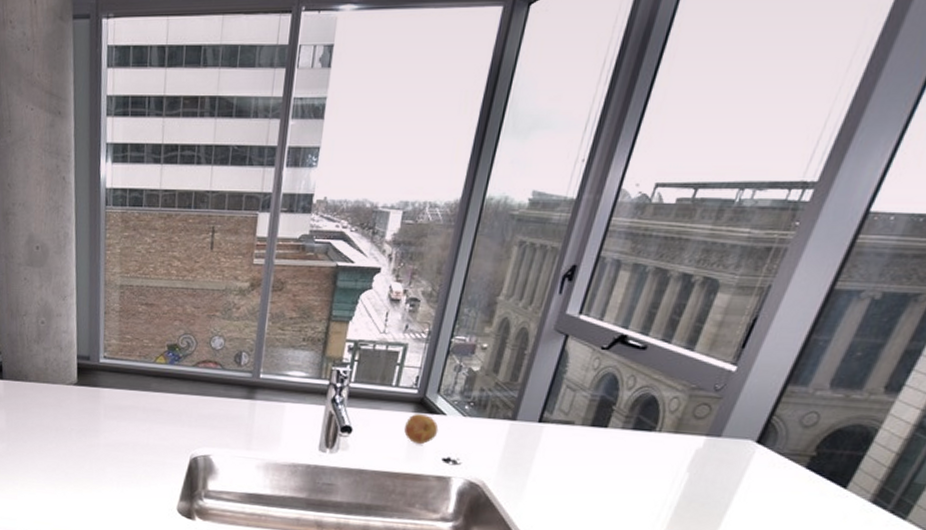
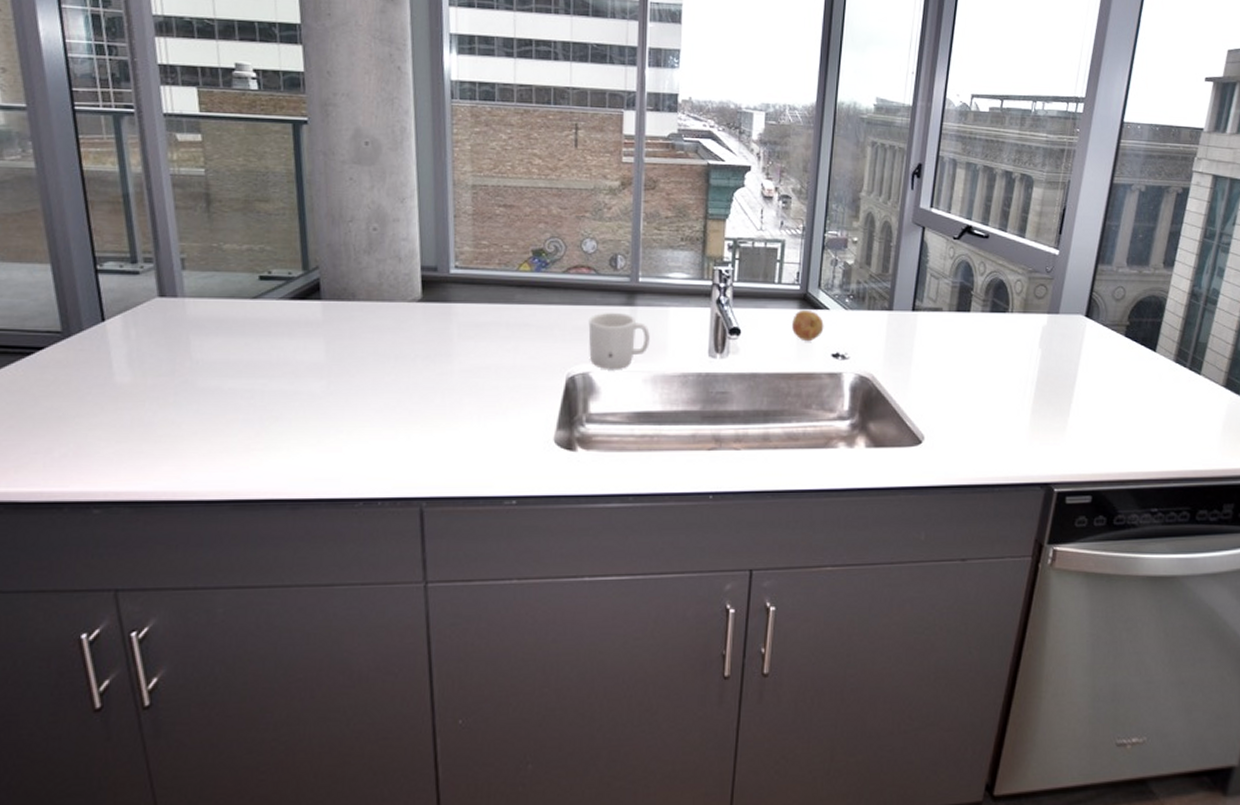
mug: none [211,403,266,455] -> present [588,312,650,369]

